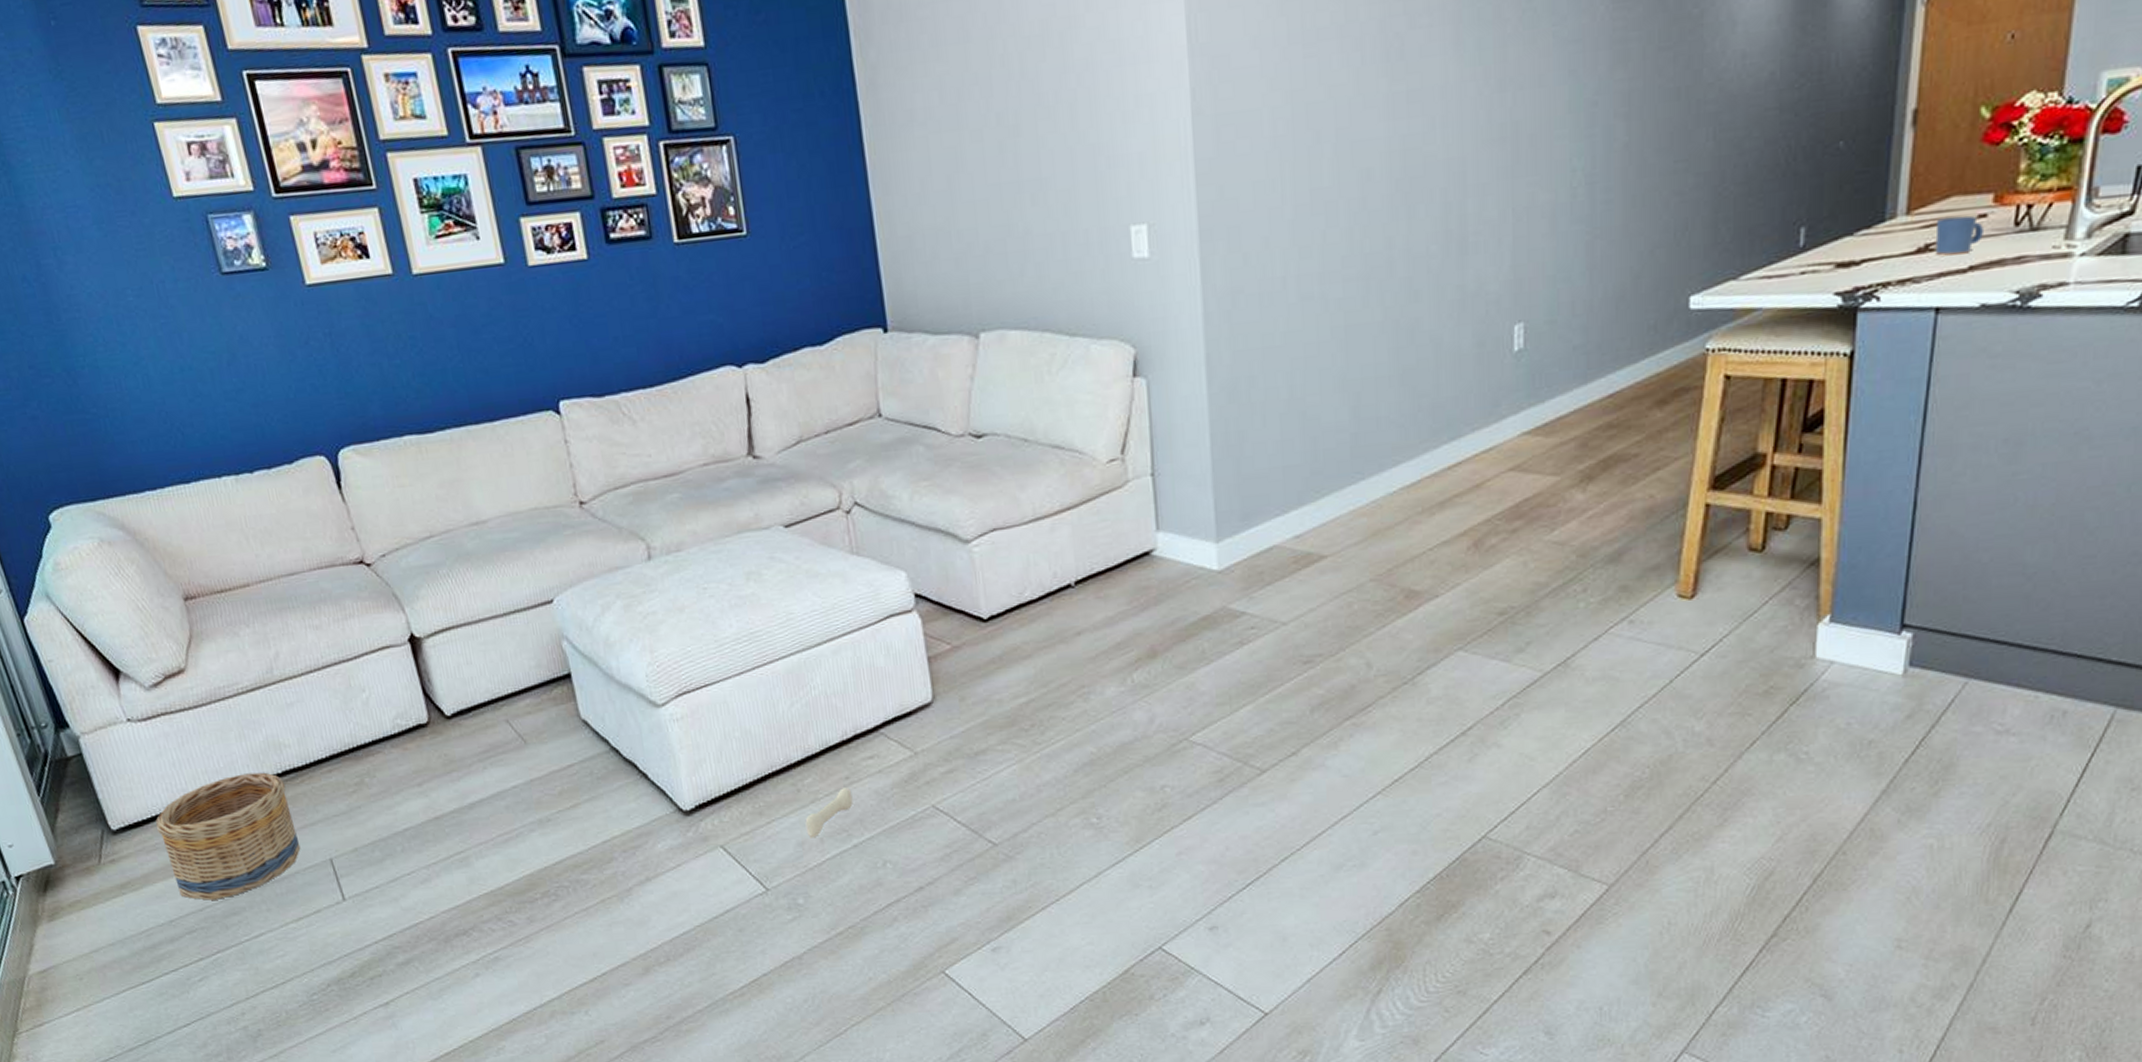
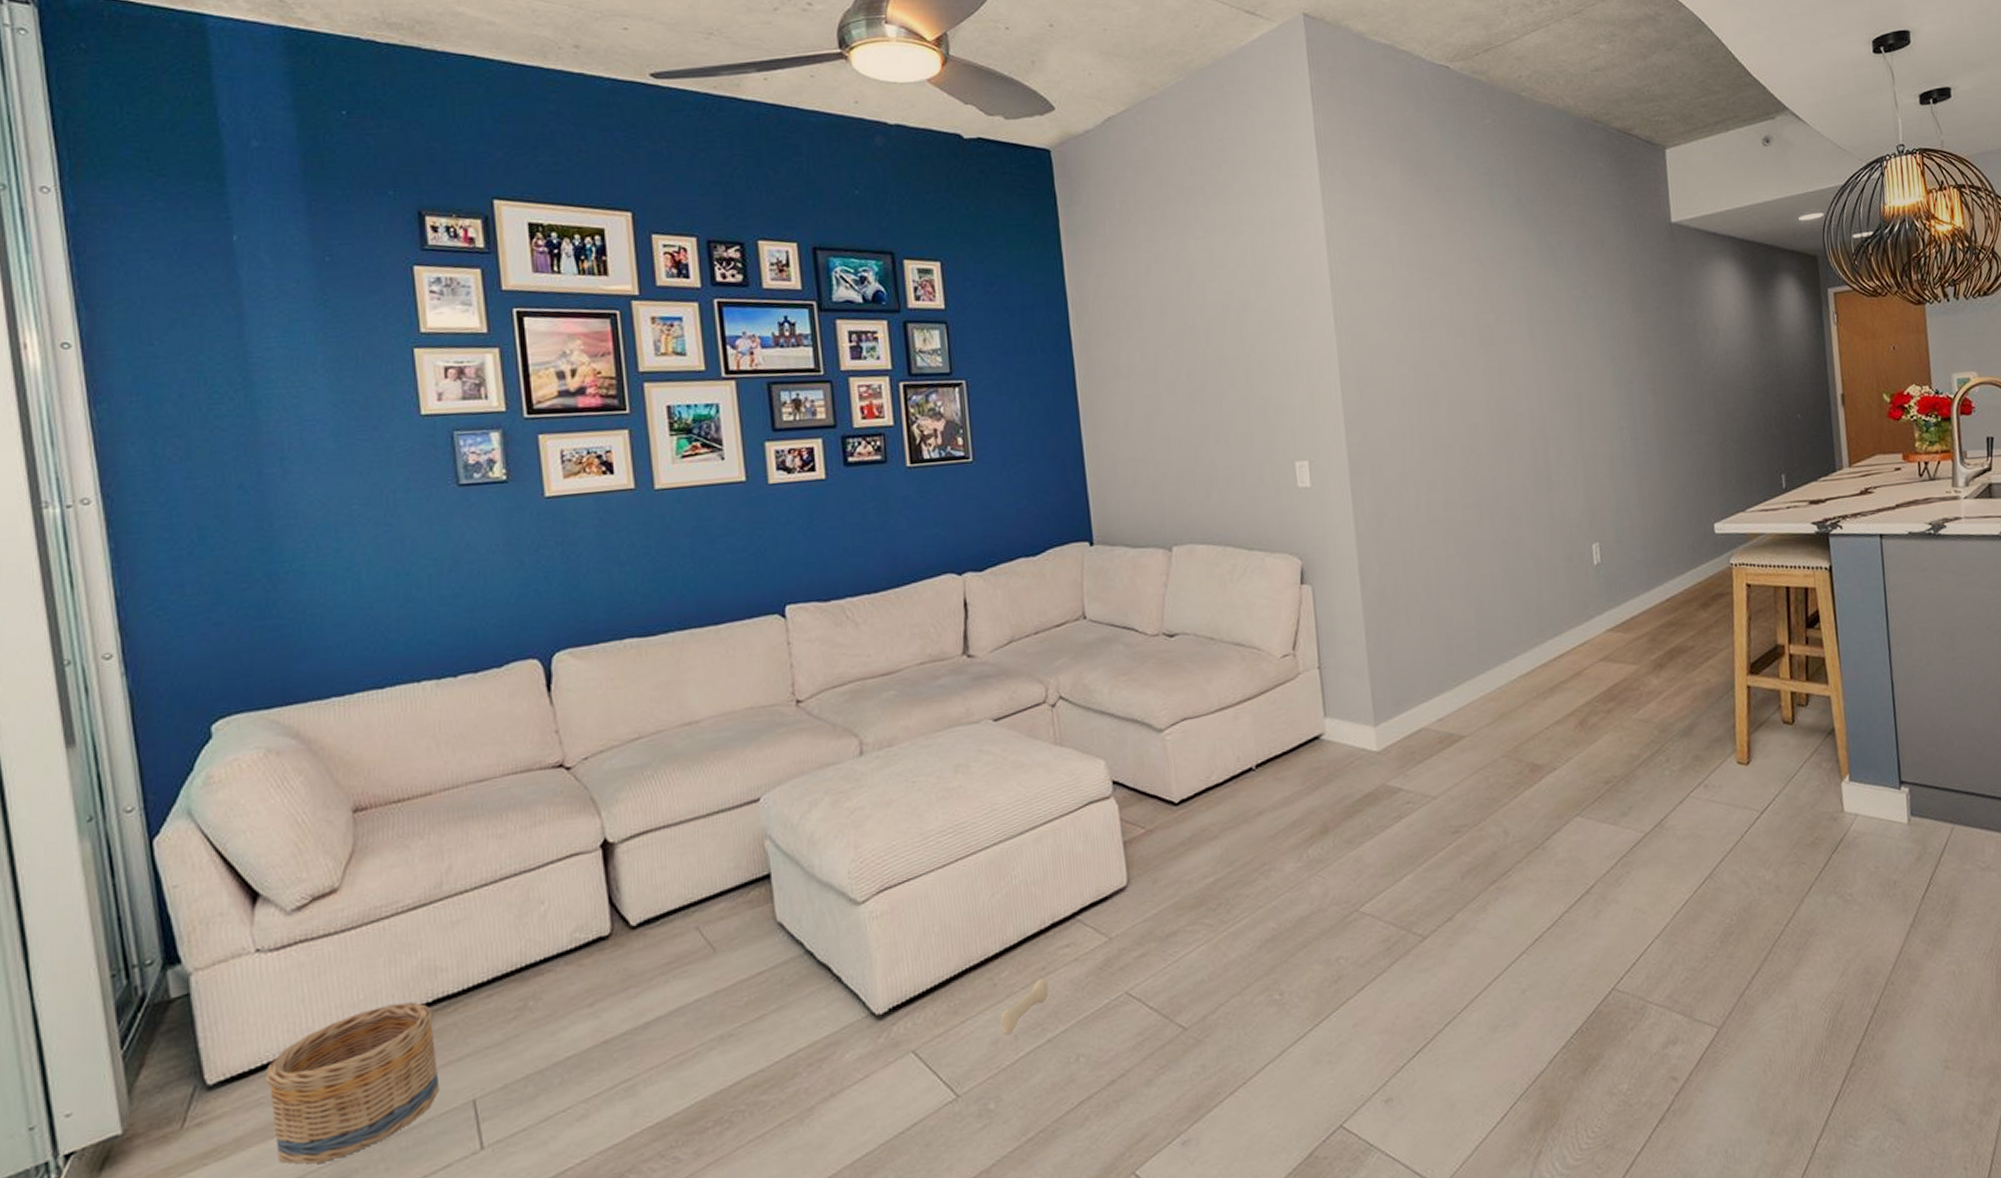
mug: present [1935,215,1983,256] -> none [1869,468,1901,497]

